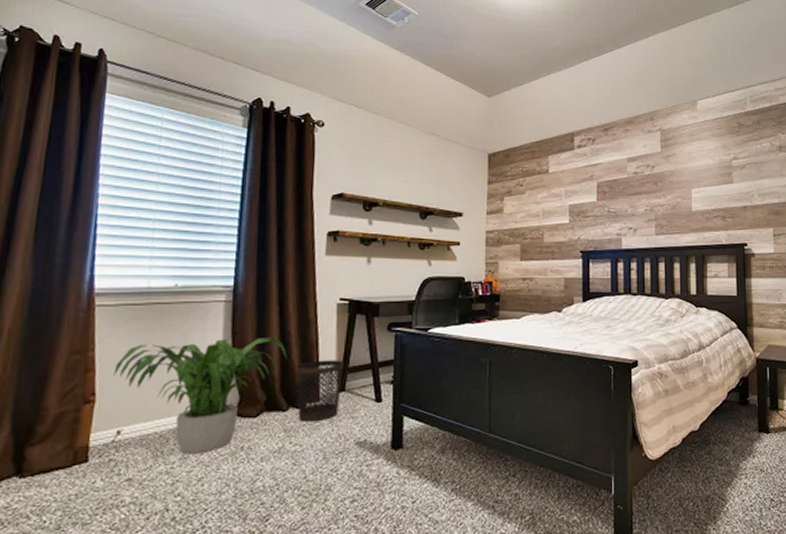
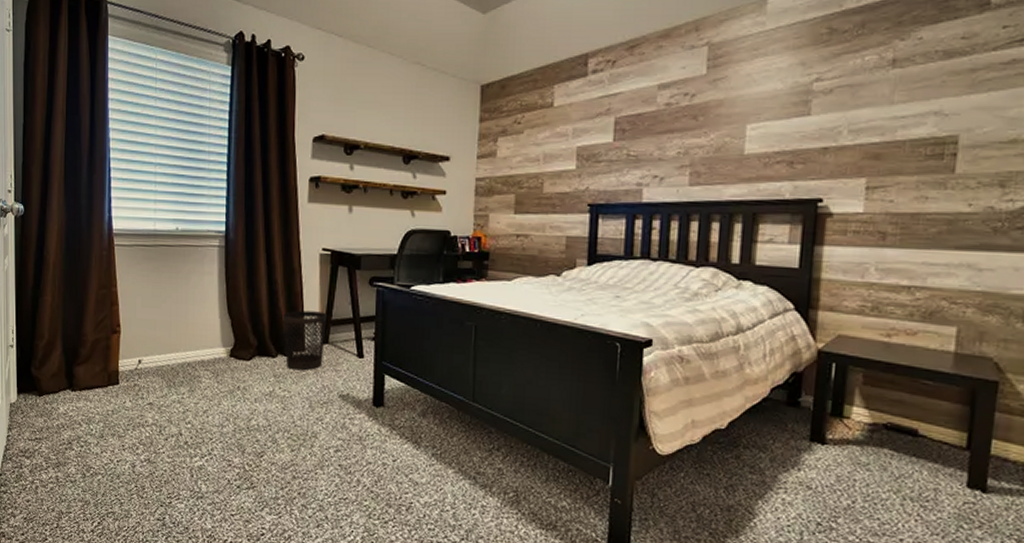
potted plant: present [114,337,287,454] -> none [133,283,275,389]

